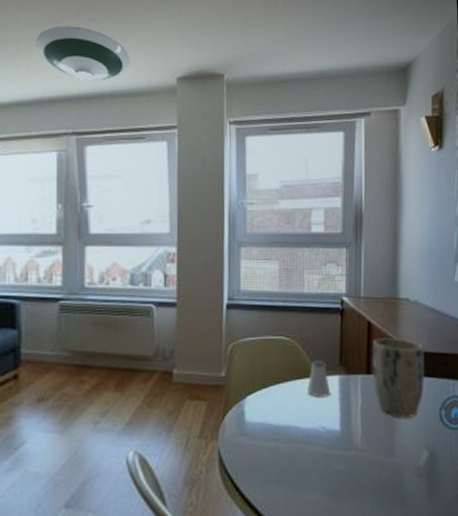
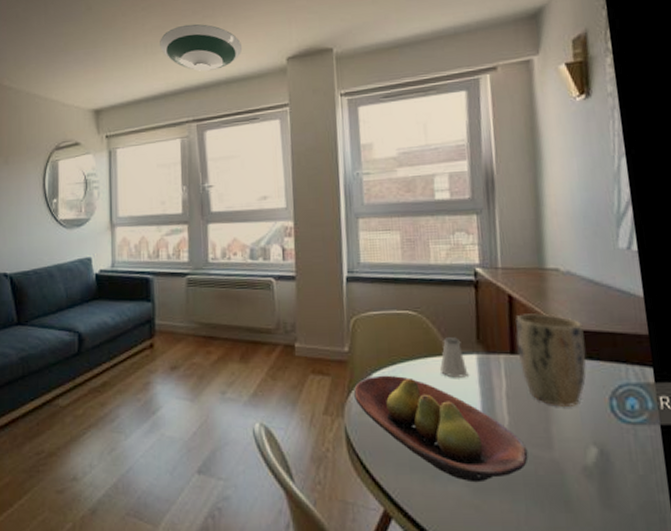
fruit bowl: none [229,397,375,490] -> present [354,375,528,483]

